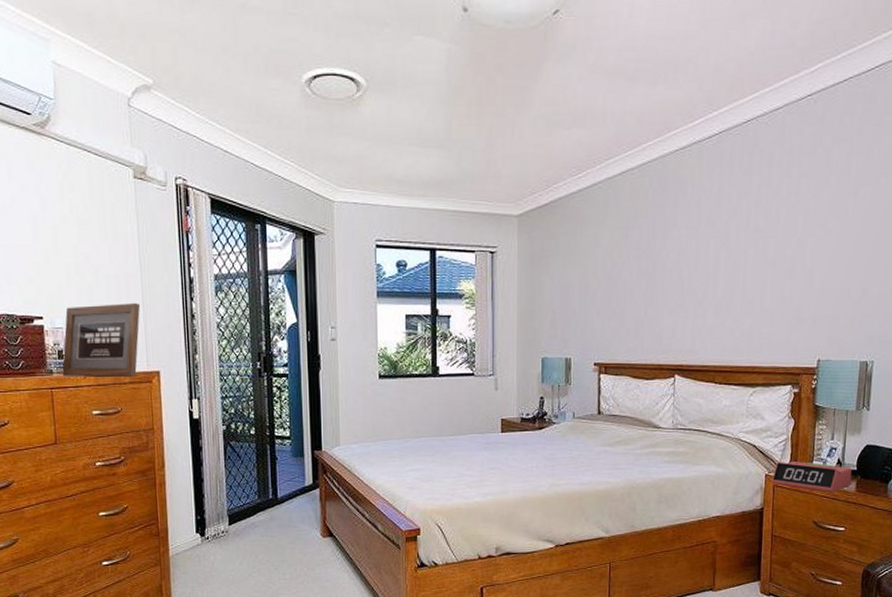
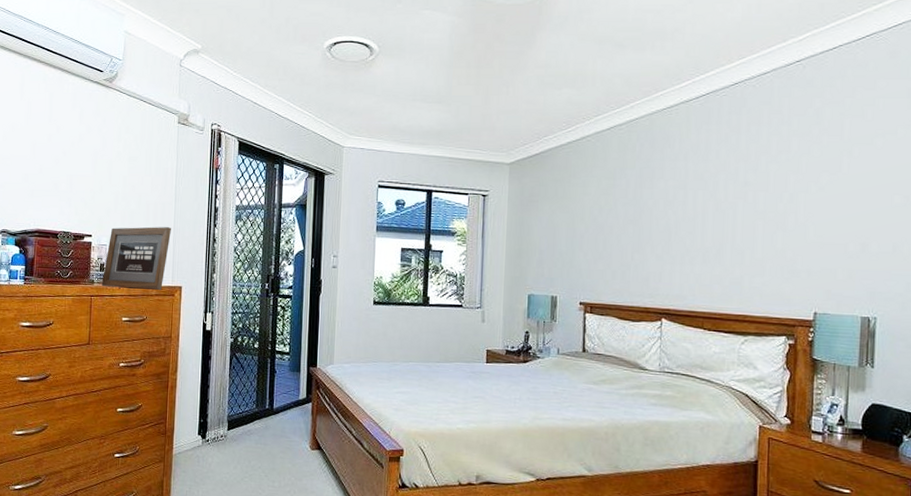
alarm clock: present [771,462,852,493] -> none [766,414,857,452]

